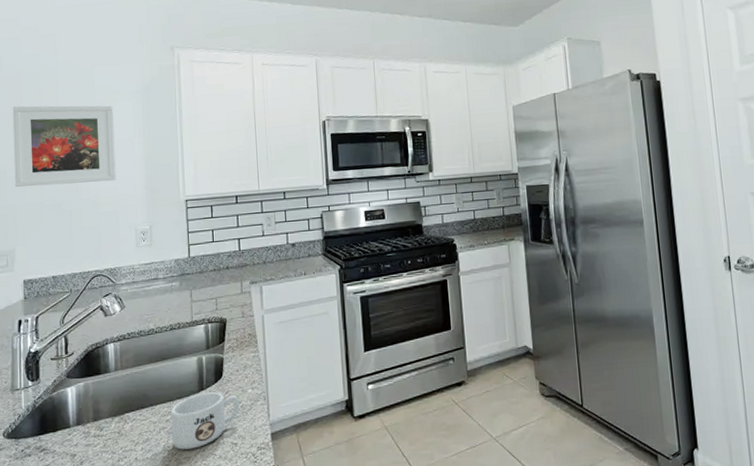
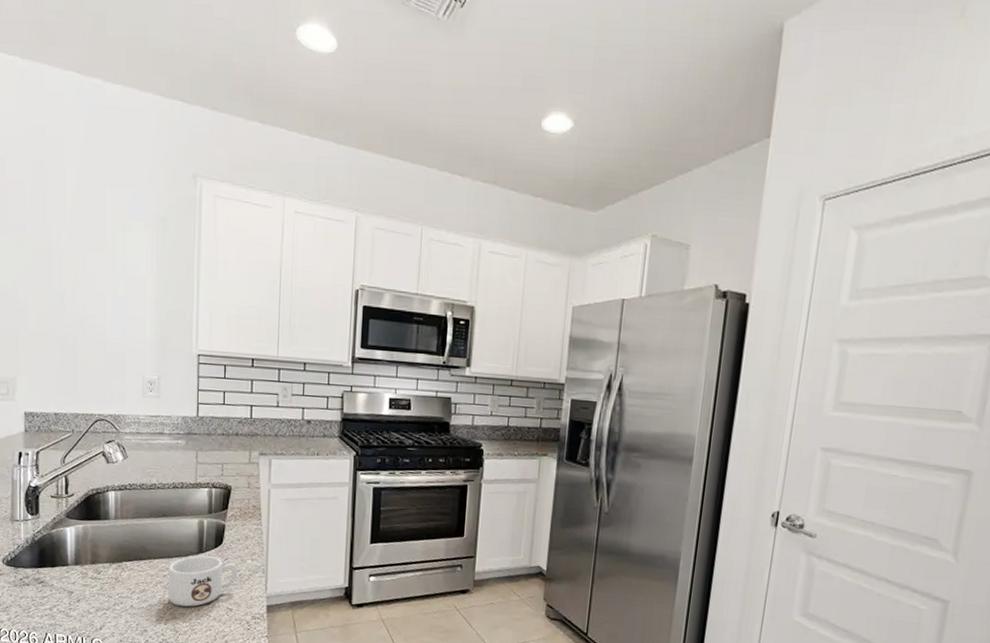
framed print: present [12,105,116,187] -> none [15,218,125,321]

